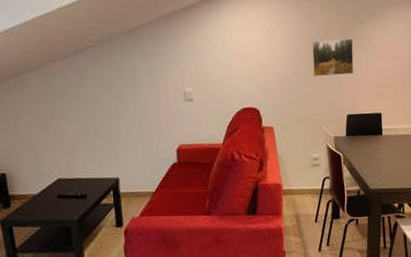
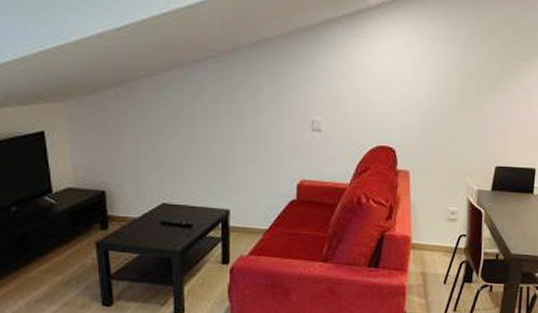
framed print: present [312,38,354,77] -> none [462,76,515,120]

